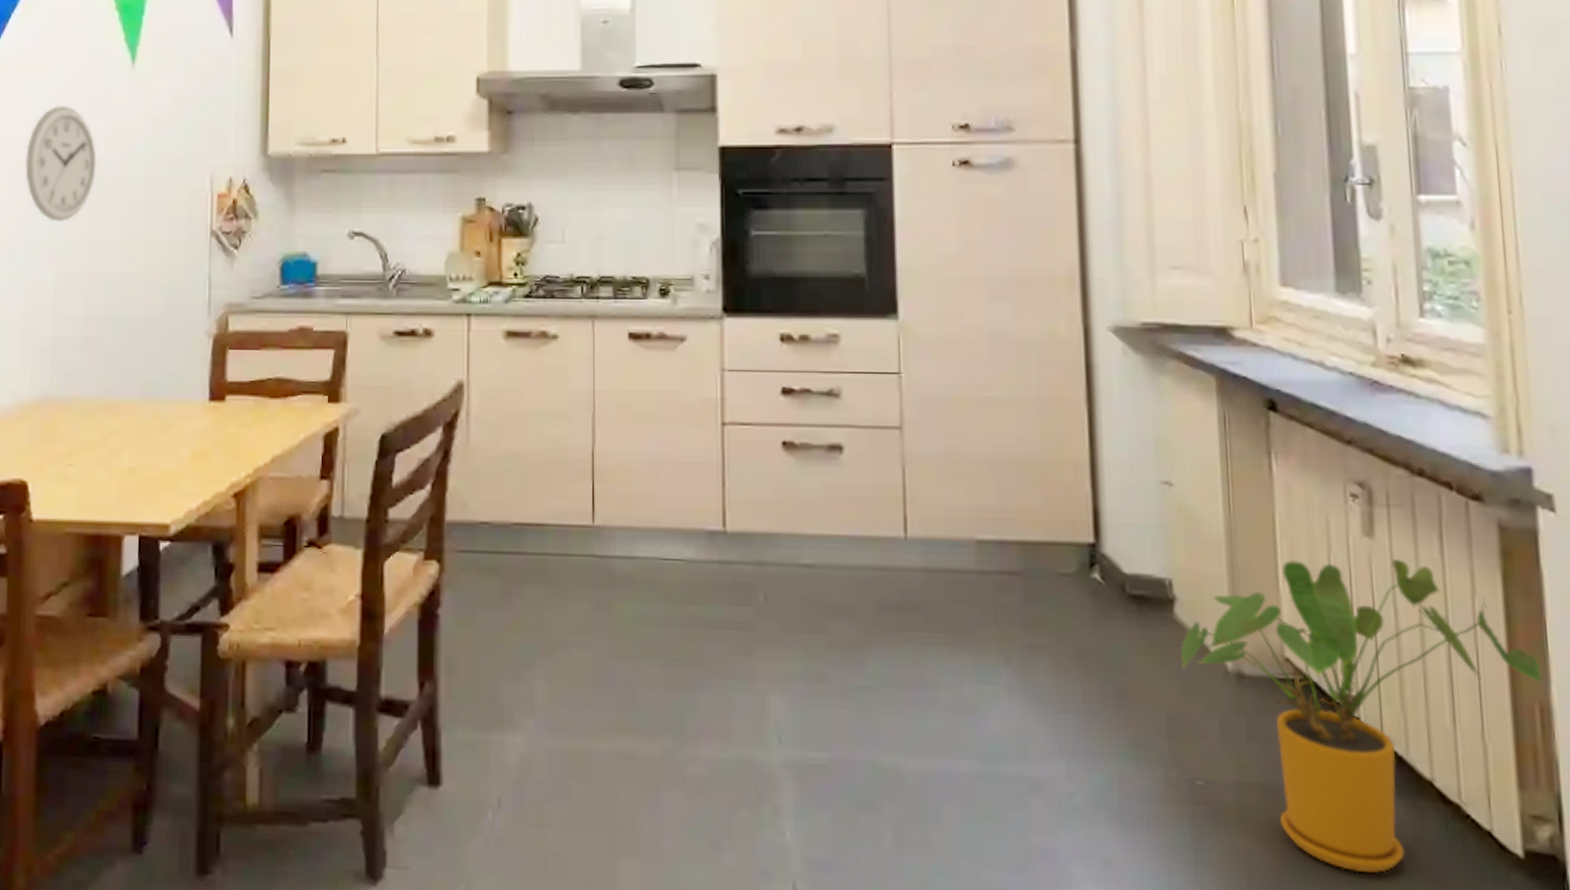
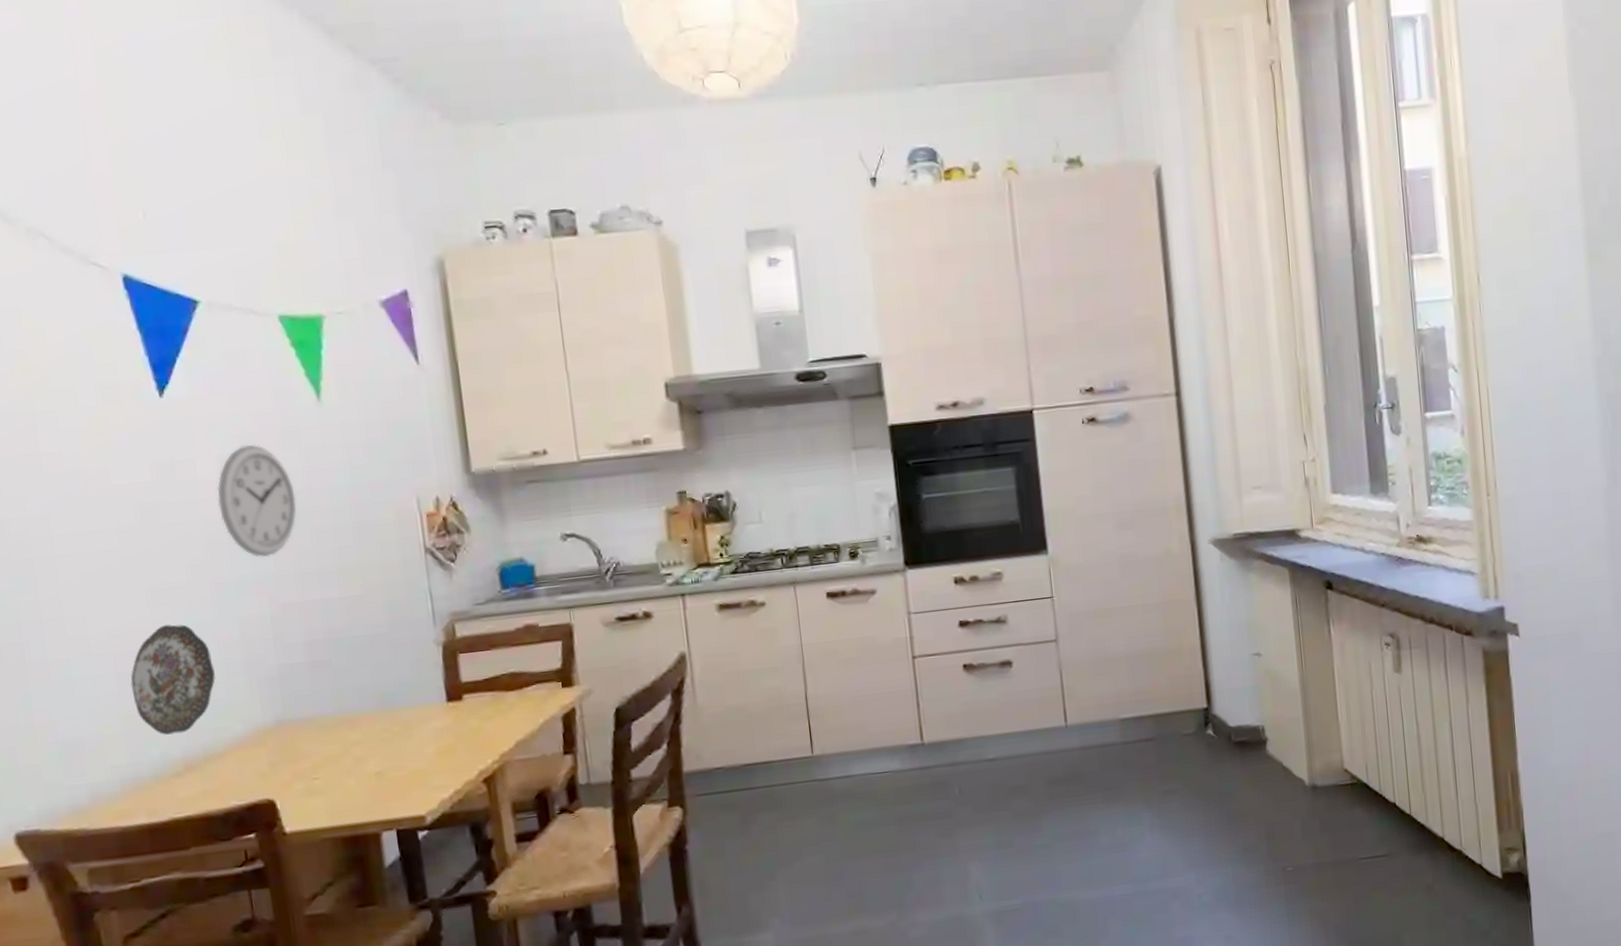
house plant: present [1180,559,1542,873] -> none [1272,685,1512,910]

